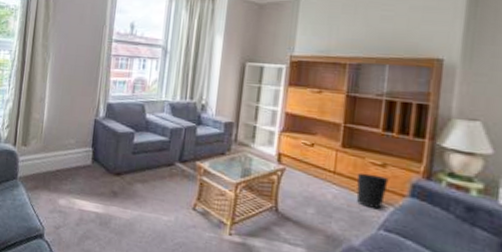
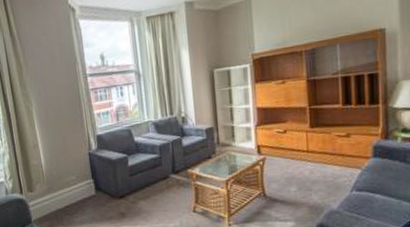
wastebasket: present [356,173,389,209] -> none [326,145,354,175]

